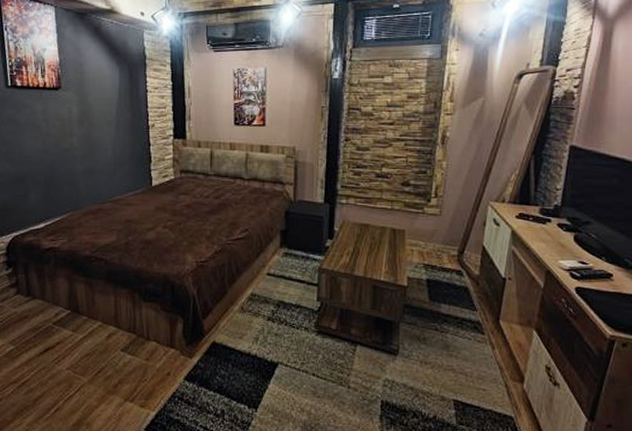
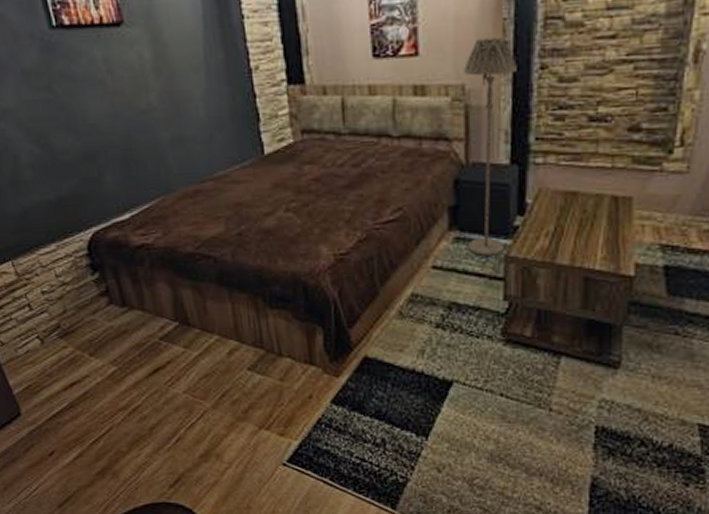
floor lamp: none [293,119,330,267] -> present [464,37,517,256]

